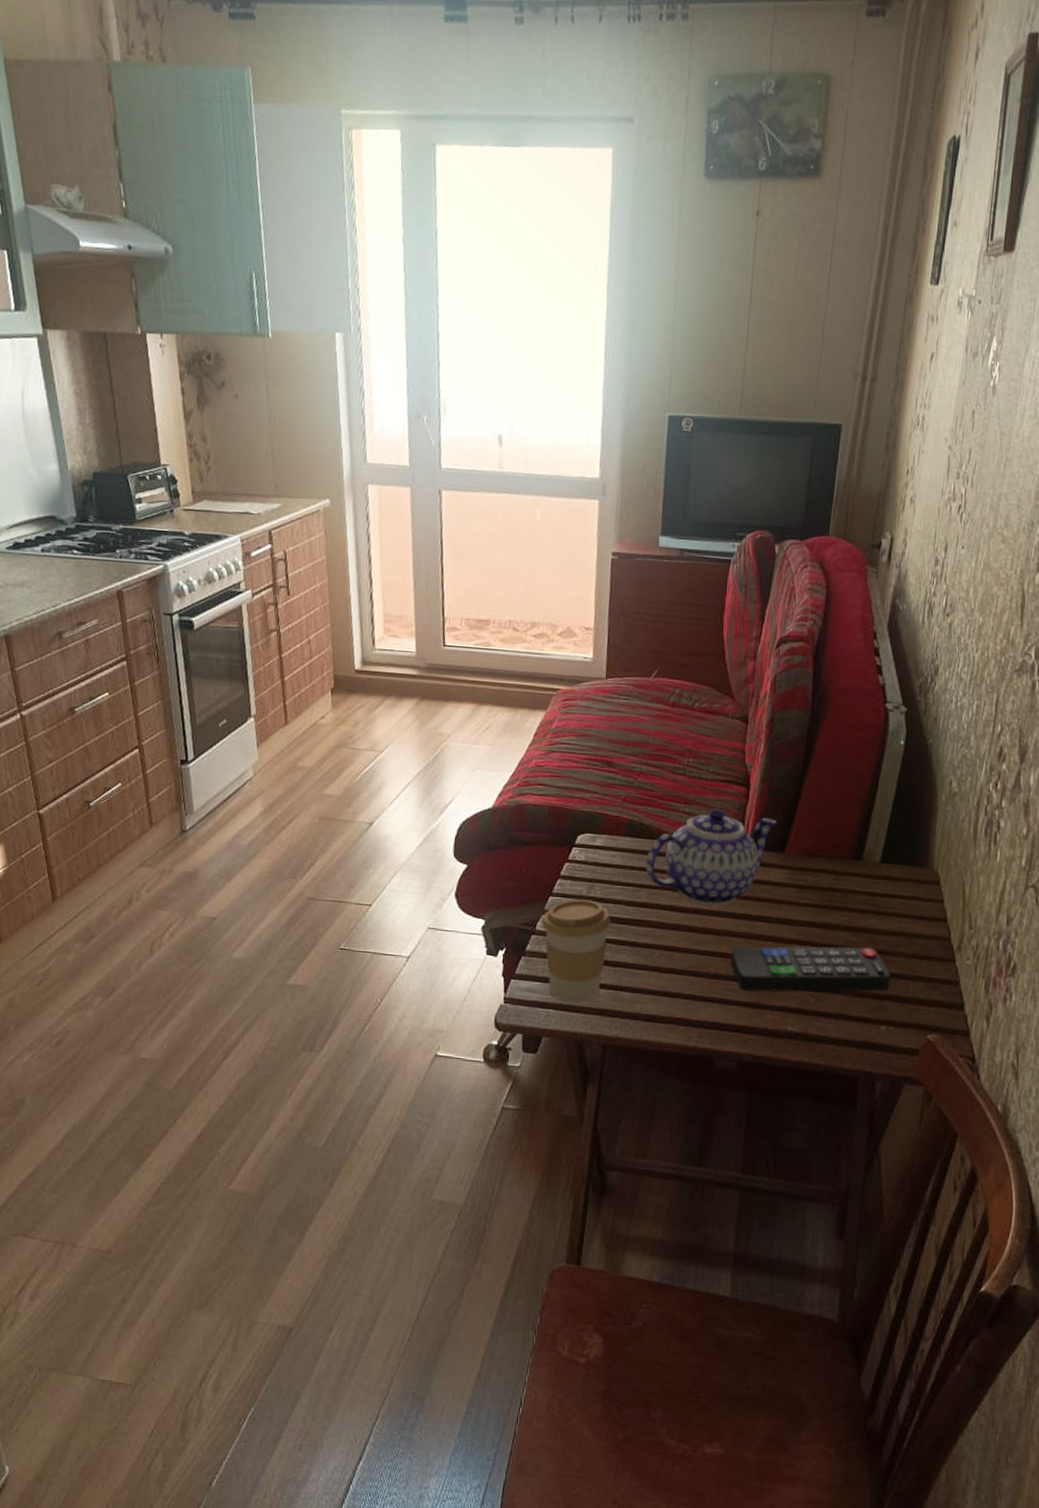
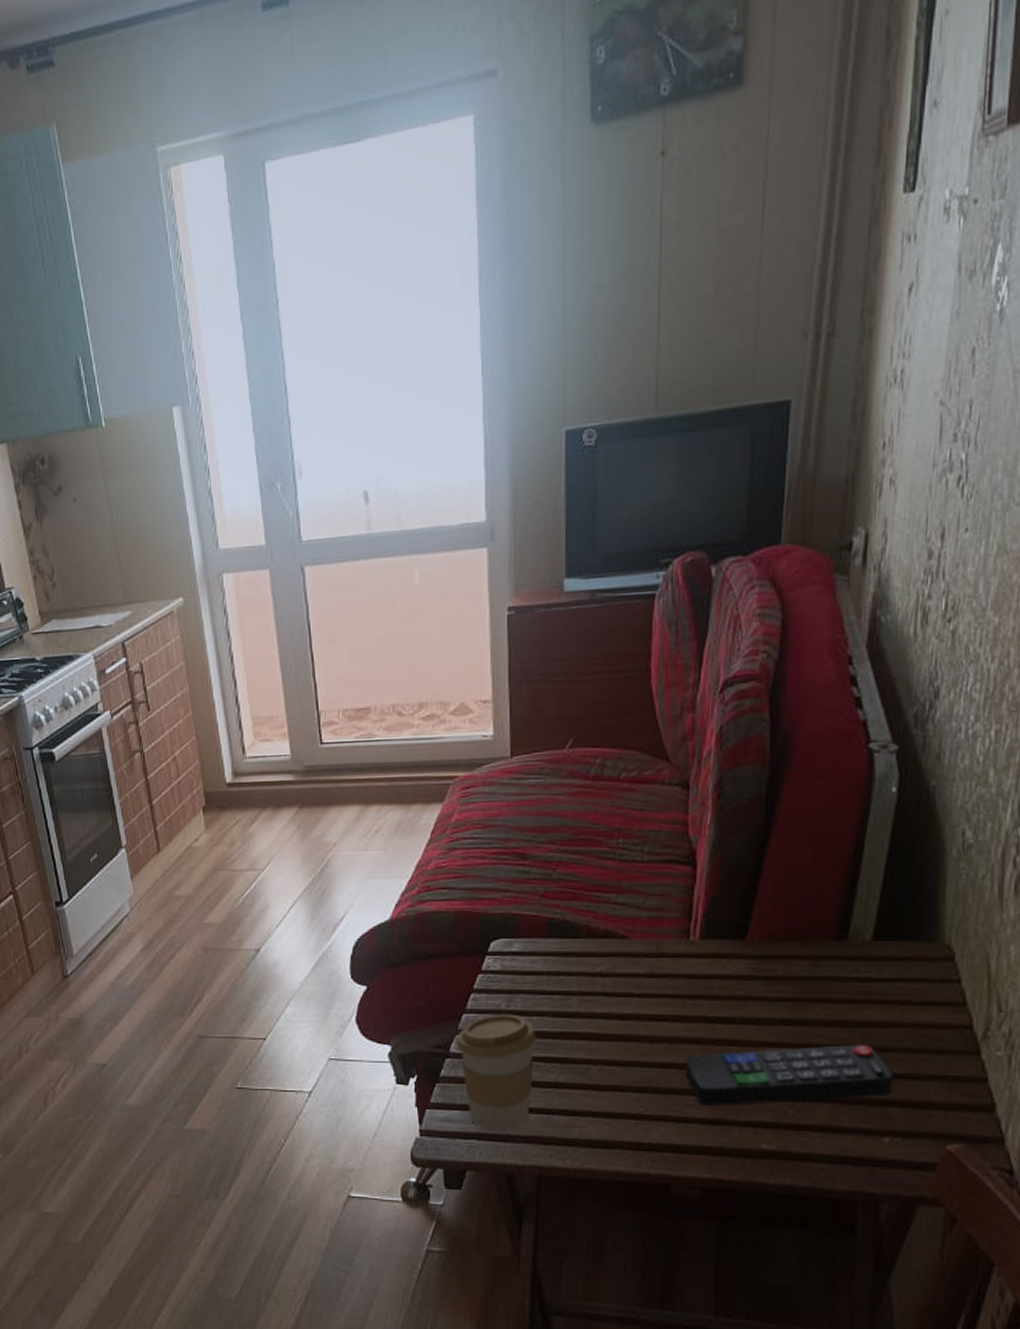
teapot: present [646,808,777,906] -> none [574,894,734,1009]

